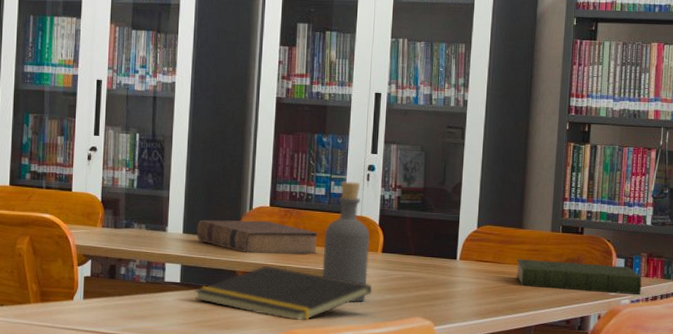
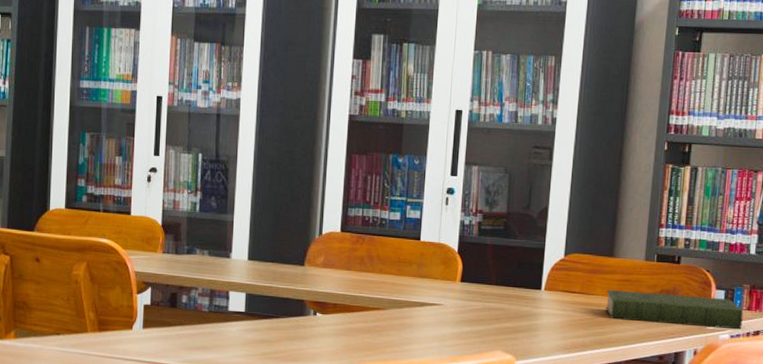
notepad: present [194,265,372,321] -> none [260,294,450,354]
book: present [196,220,319,255] -> none [262,246,394,284]
bottle: present [322,181,370,302] -> none [396,205,448,334]

